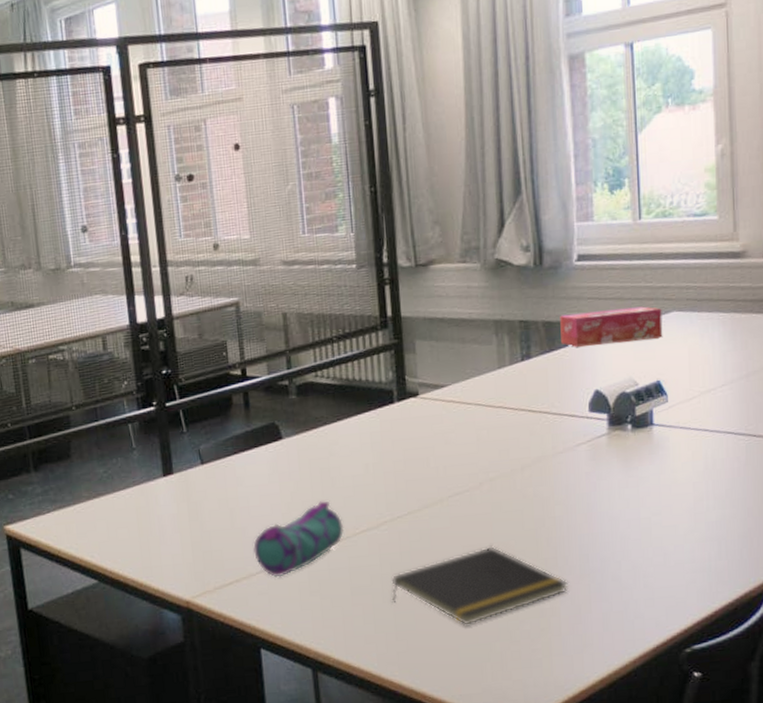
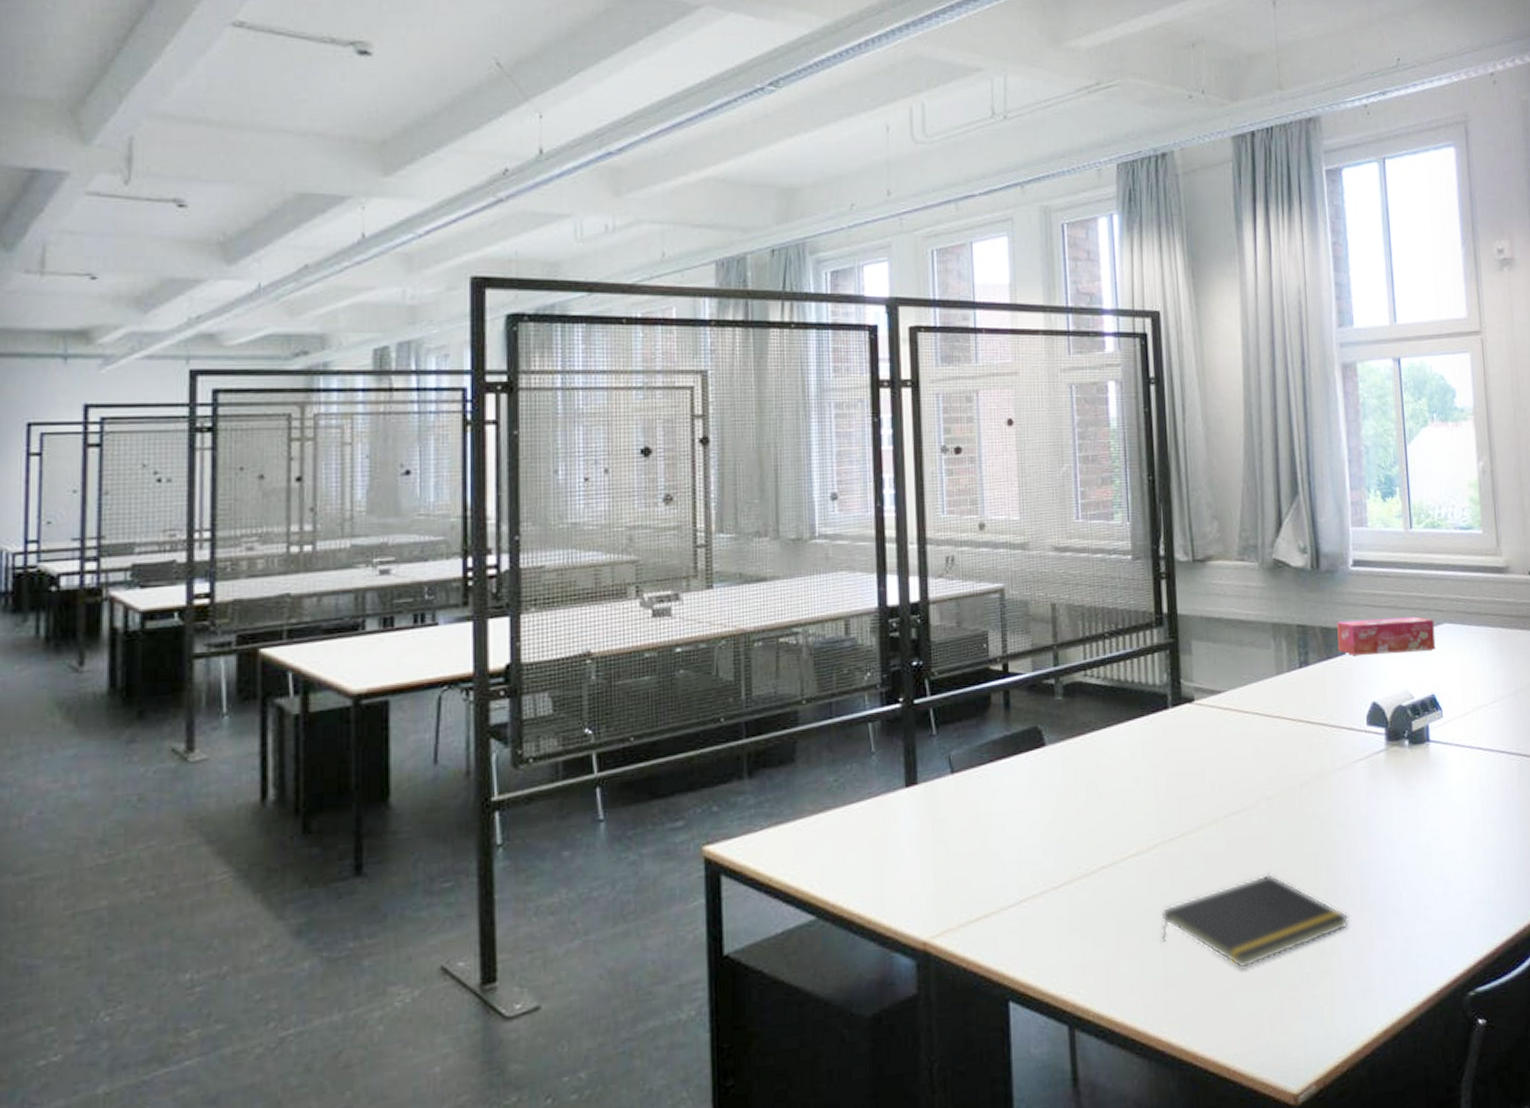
pencil case: present [253,501,344,578] -> none [1006,819,1111,912]

